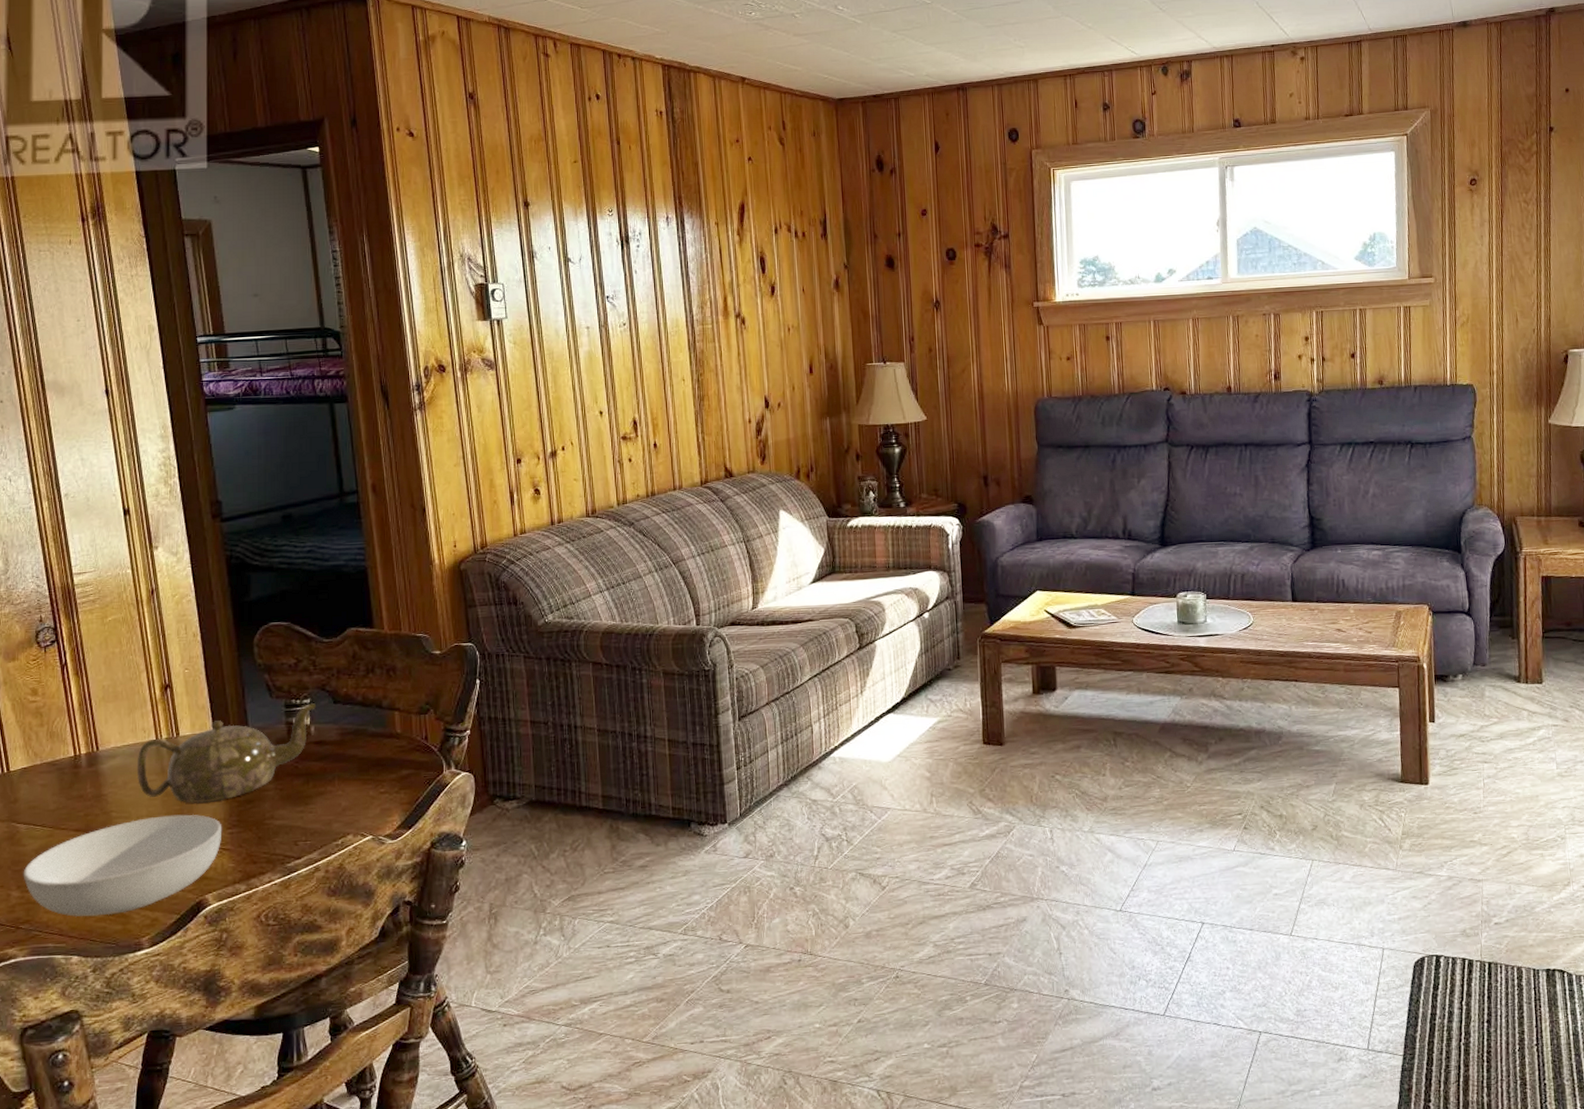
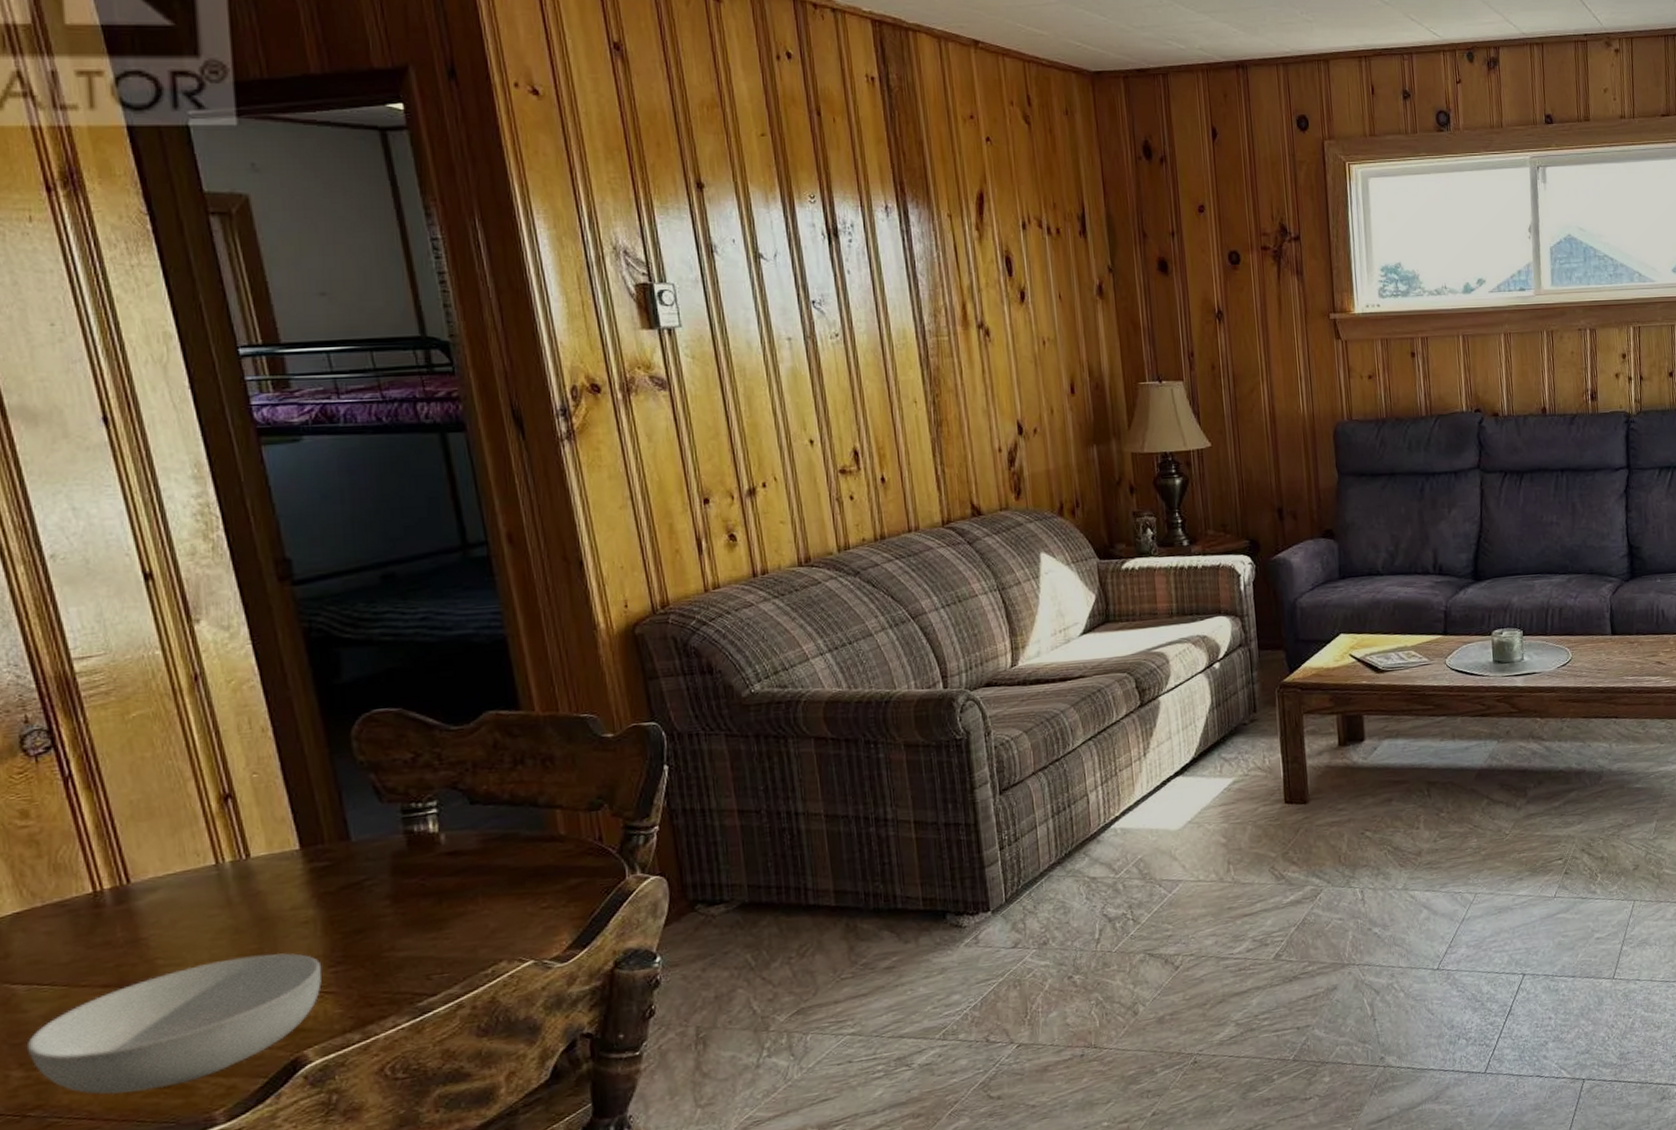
teapot: present [137,703,316,803] -> none [189,806,445,941]

